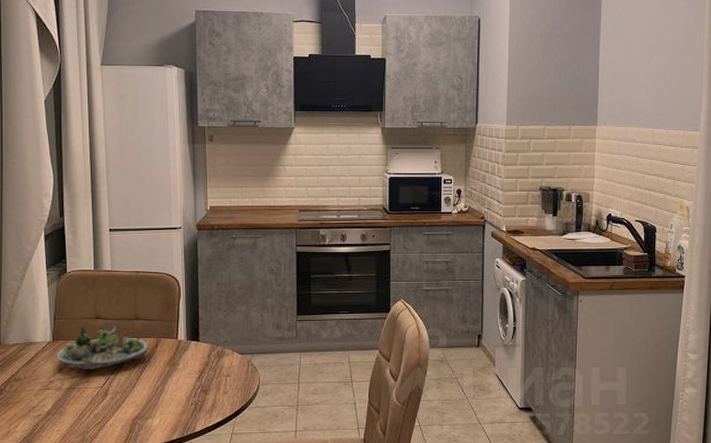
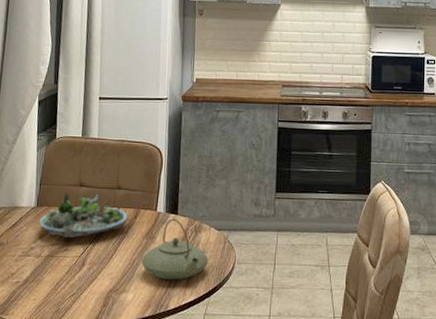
teapot: none [165,345,232,404] -> present [141,218,208,280]

